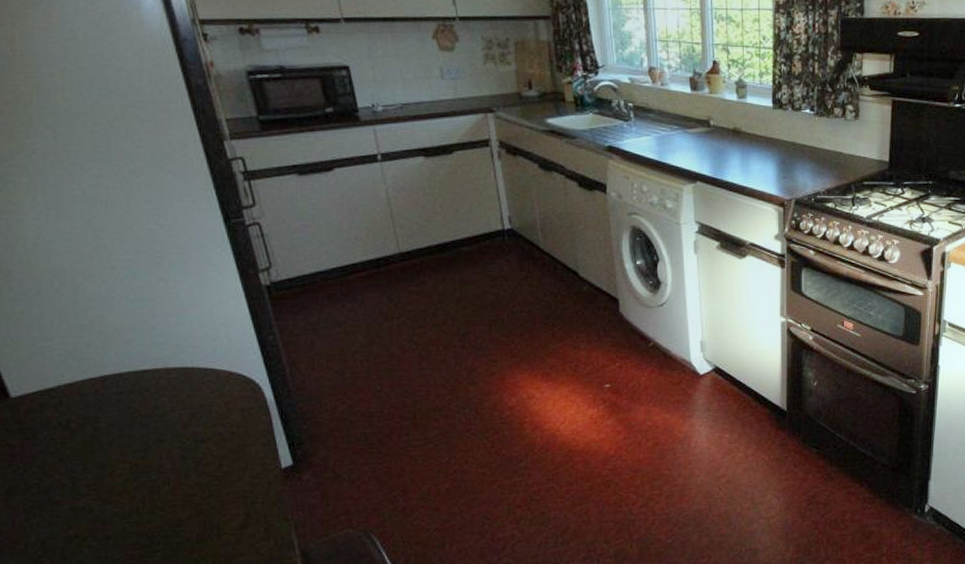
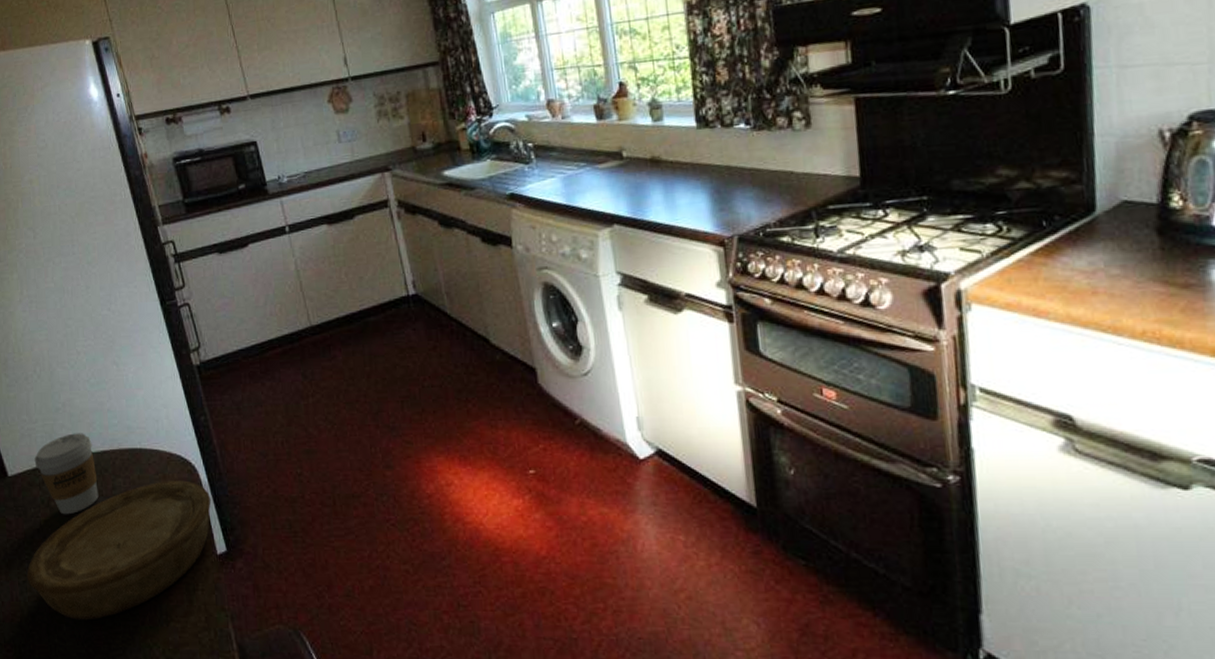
bowl: none [35,398,277,542] -> present [26,480,211,620]
coffee cup: none [49,351,136,437] -> present [34,433,99,515]

